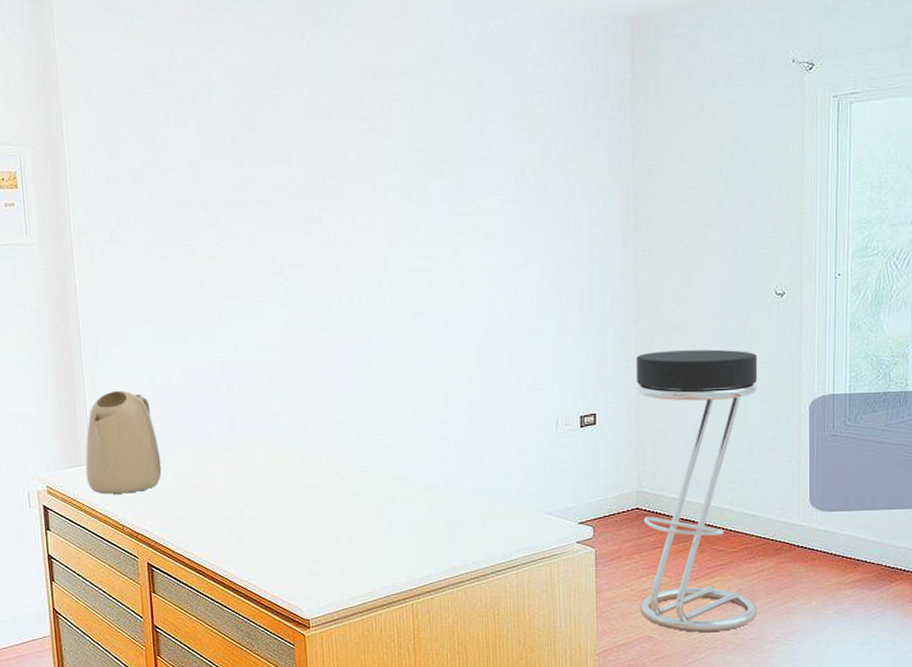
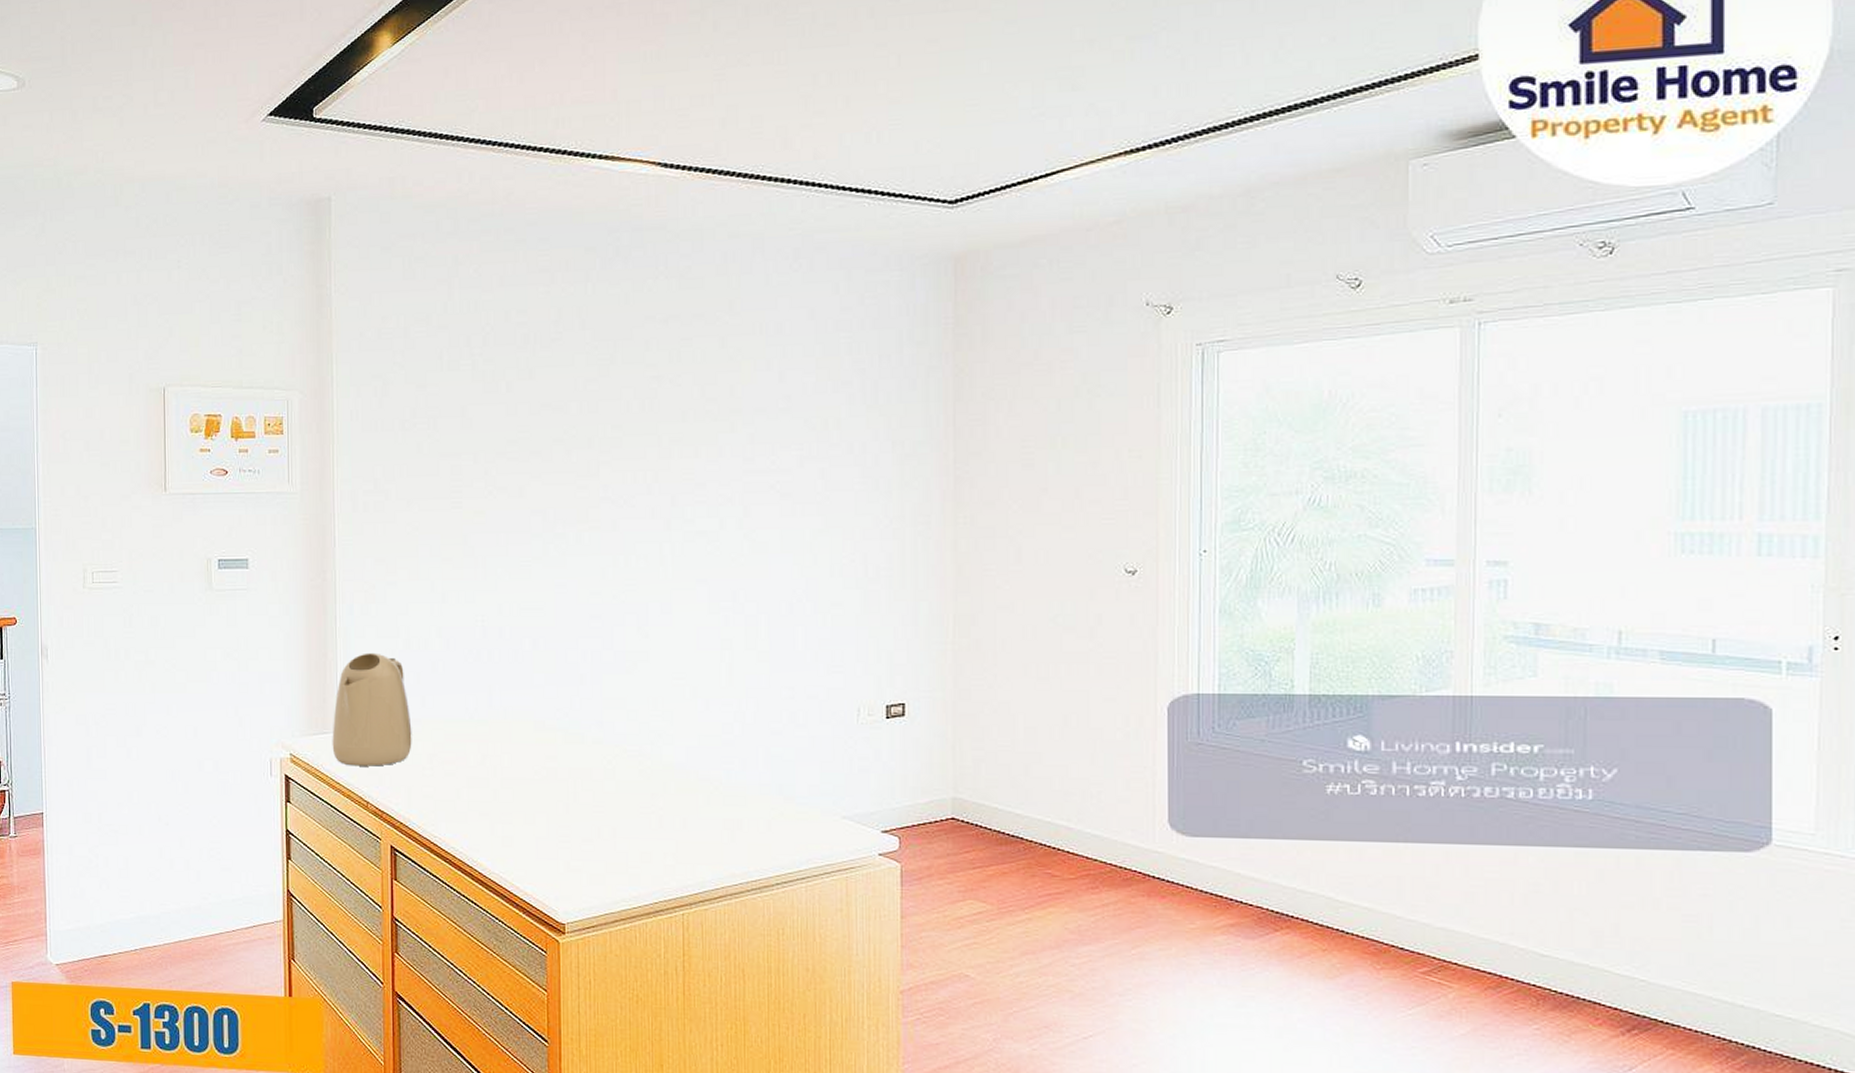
bar stool: present [636,349,758,632] -> none [954,634,1103,976]

